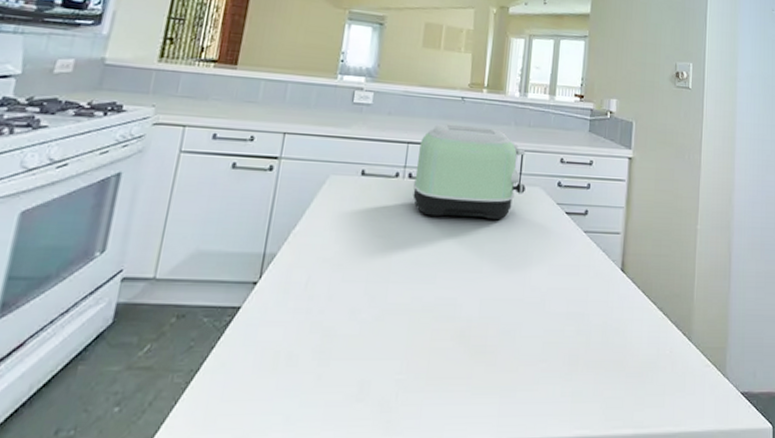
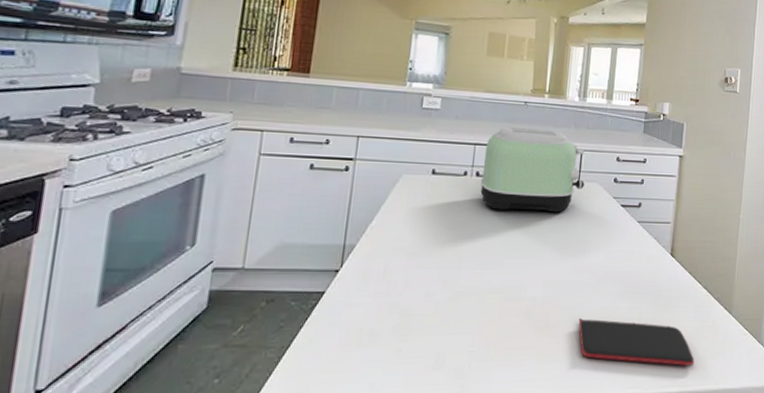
smartphone: none [519,343,651,402] -> present [578,318,695,366]

